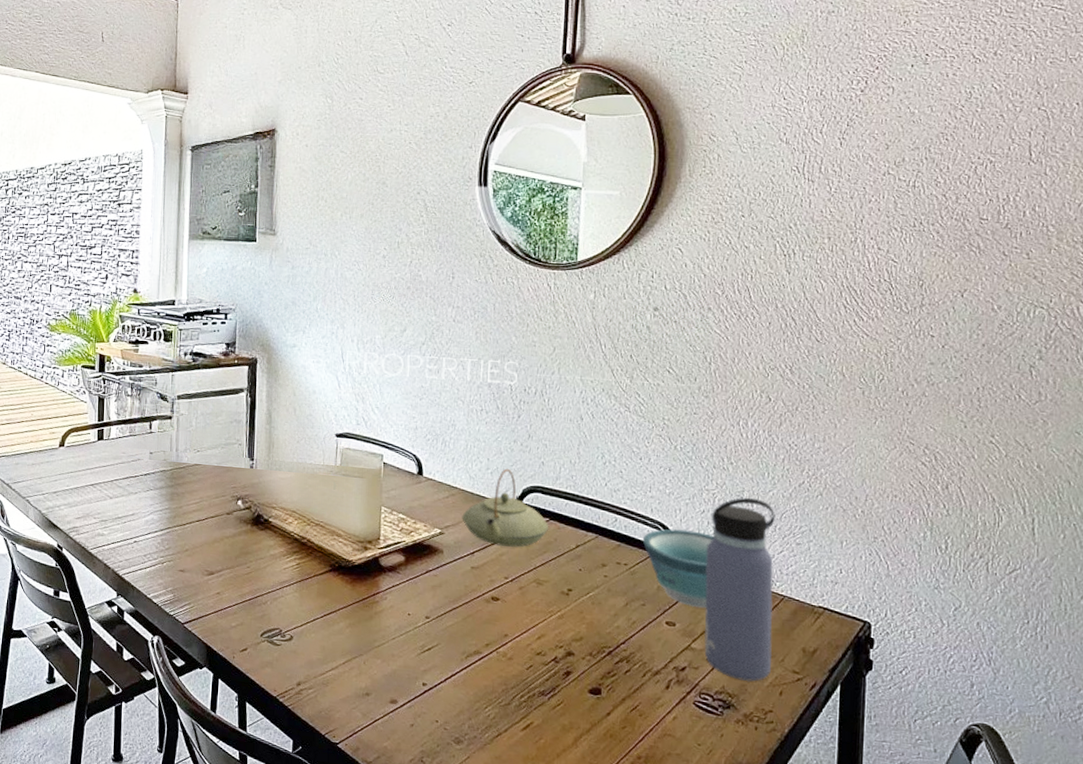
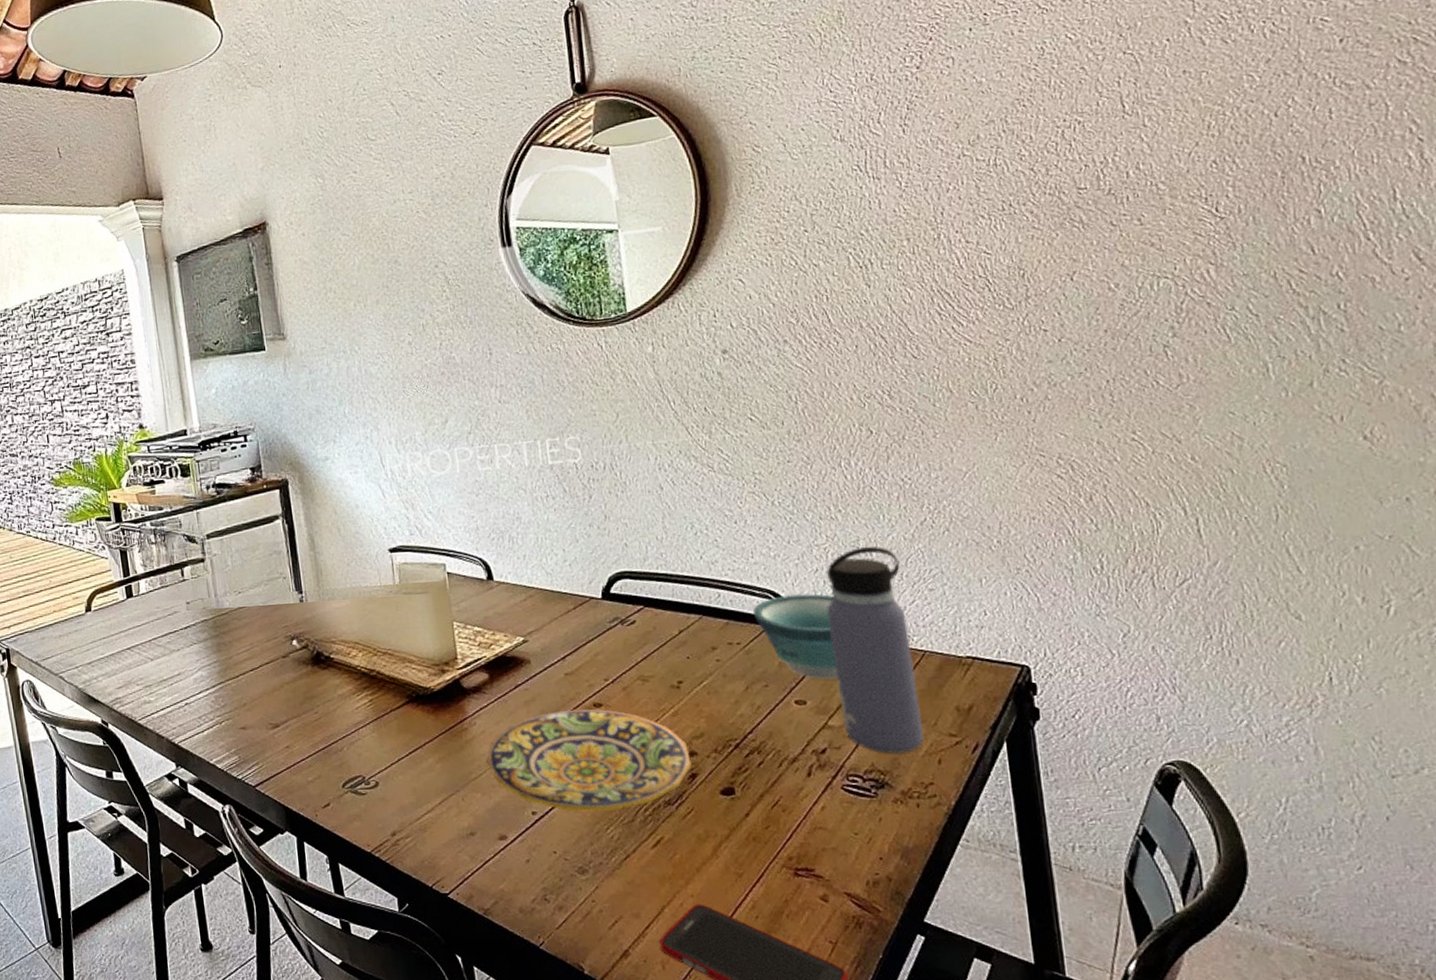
plate: none [390,598,568,693] -> present [486,709,692,812]
teapot: present [462,468,548,548] -> none [544,557,644,645]

